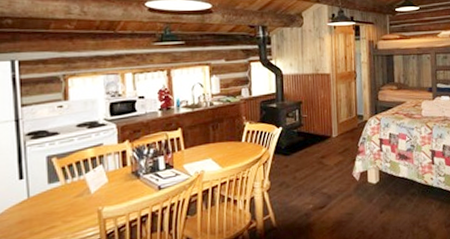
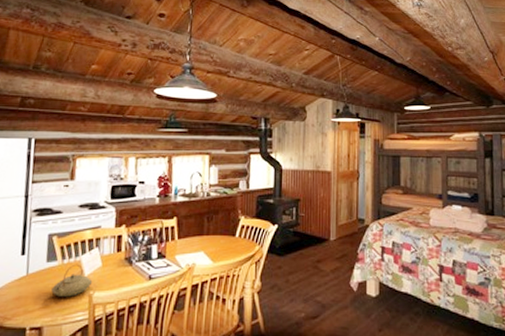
teapot: none [57,182,100,216] -> present [51,264,93,297]

